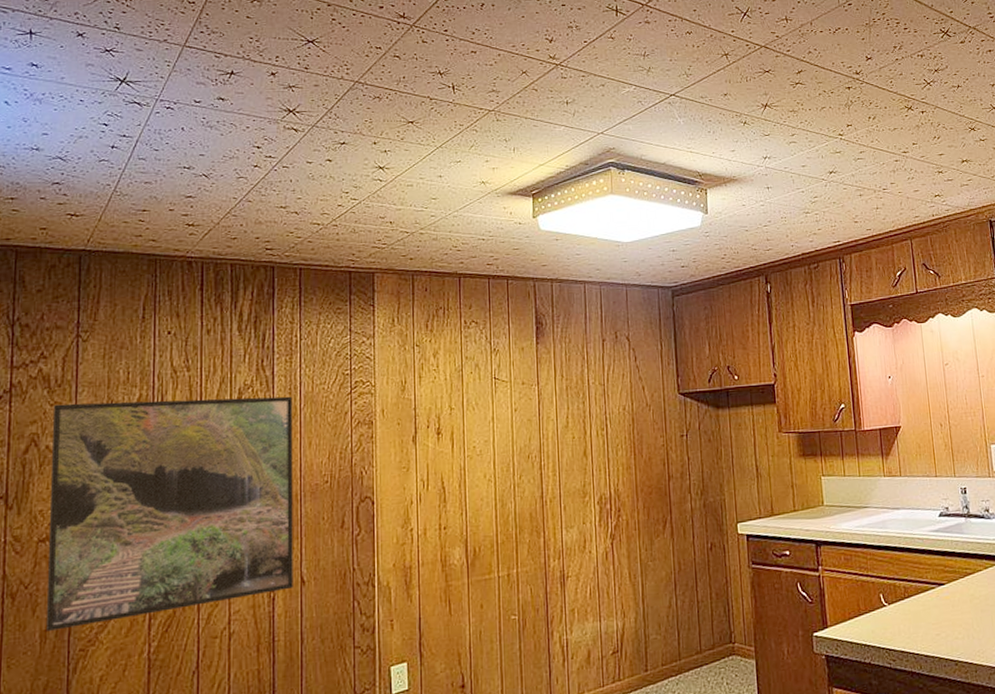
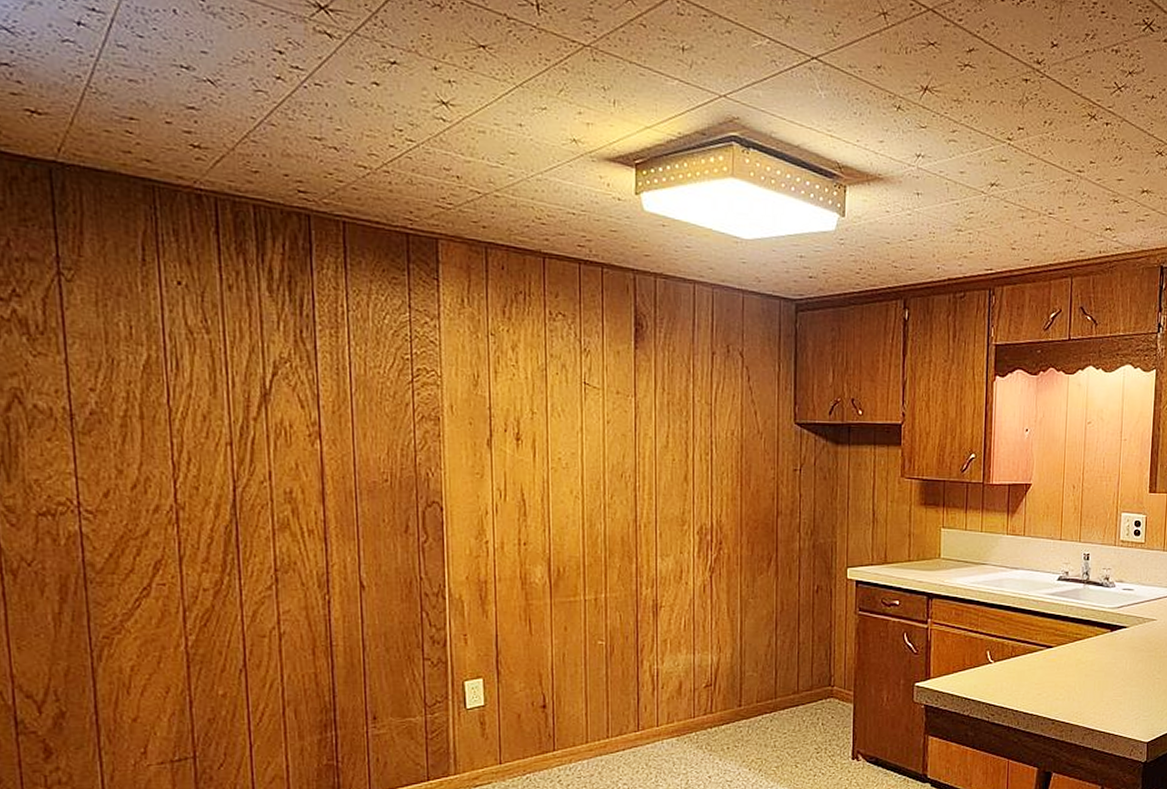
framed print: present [45,396,293,631] -> none [36,356,351,614]

